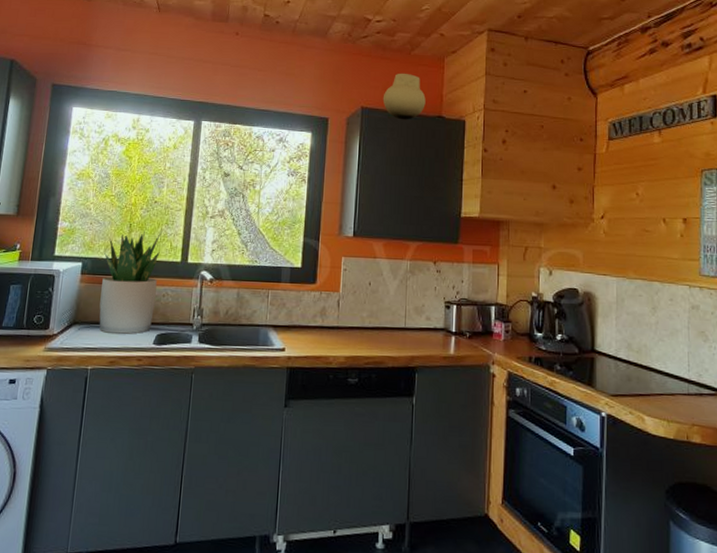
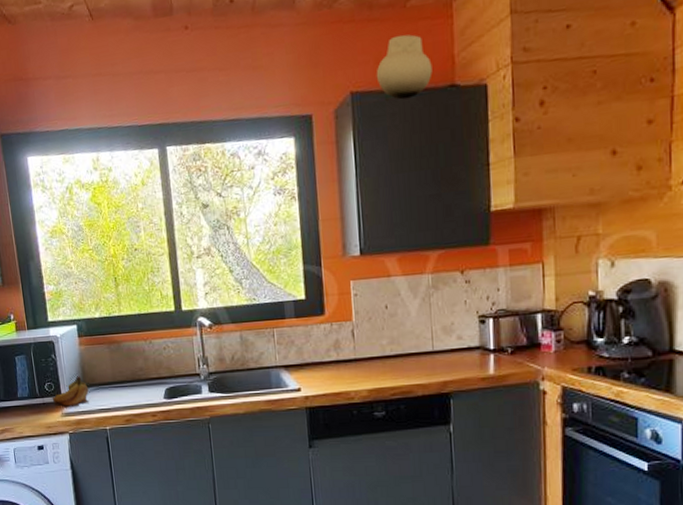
fruit: none [37,312,79,343] -> present [50,376,89,408]
planter: present [99,229,162,334] -> none [95,281,159,393]

